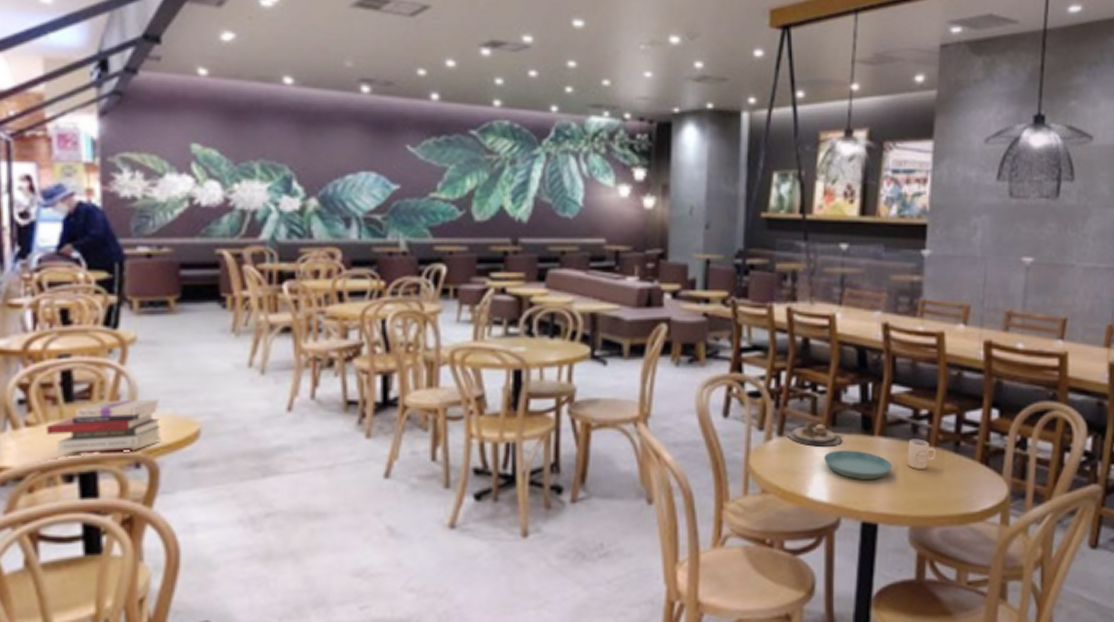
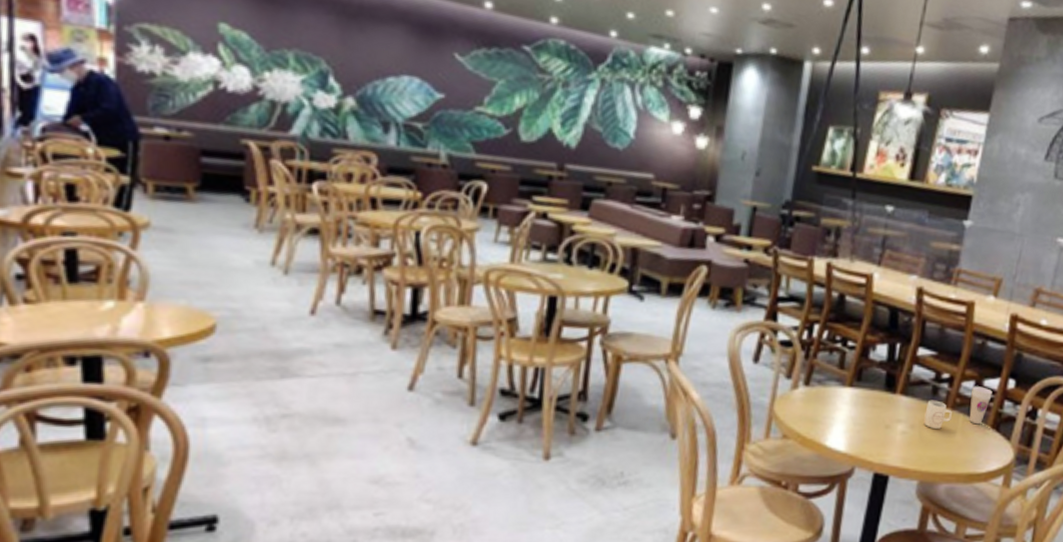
books: present [45,399,161,453] -> none [46,285,174,340]
pastry: present [787,422,843,448] -> none [813,374,866,401]
saucer: present [824,450,893,480] -> none [846,404,910,435]
cup: none [954,420,976,461] -> present [969,386,993,425]

